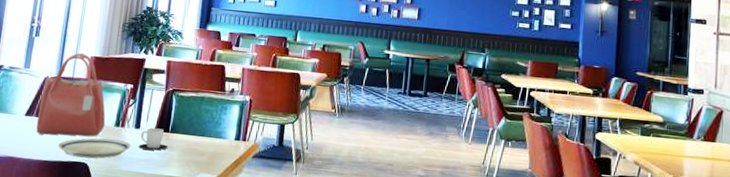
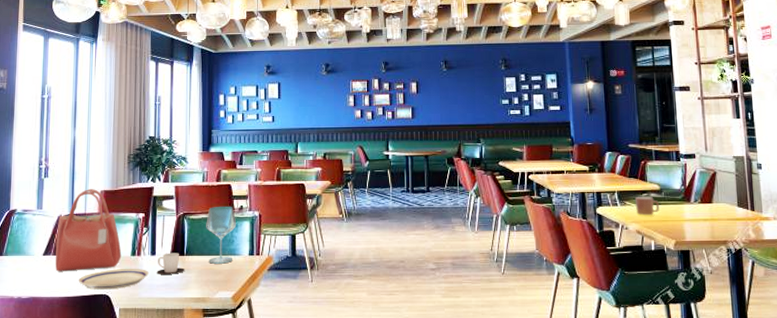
wine glass: none [193,86,226,146] -> present [206,206,237,264]
mug: none [636,126,661,149] -> present [635,196,659,217]

